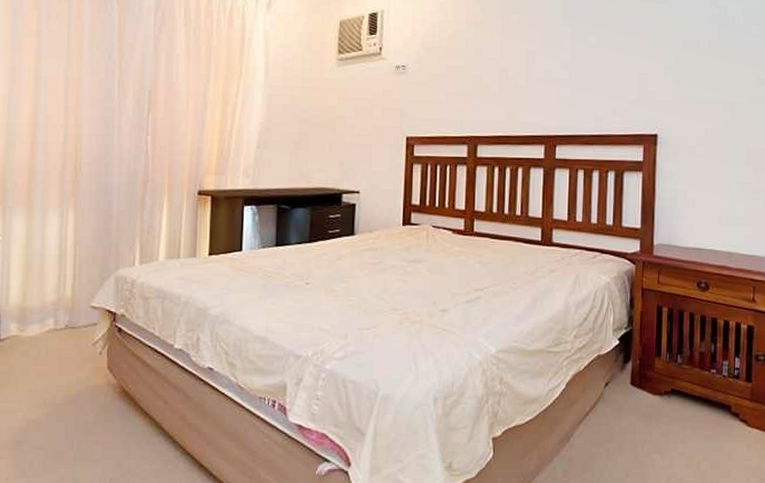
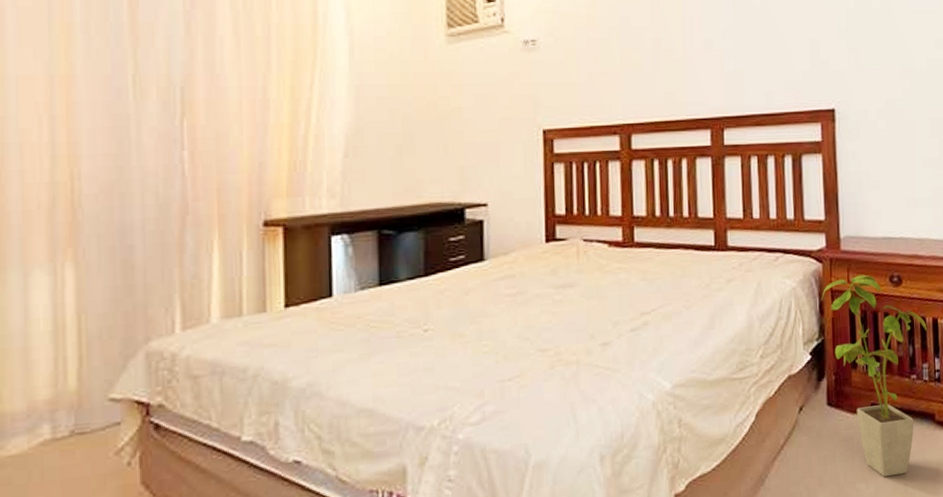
house plant: none [633,278,730,453] -> present [822,274,927,478]

